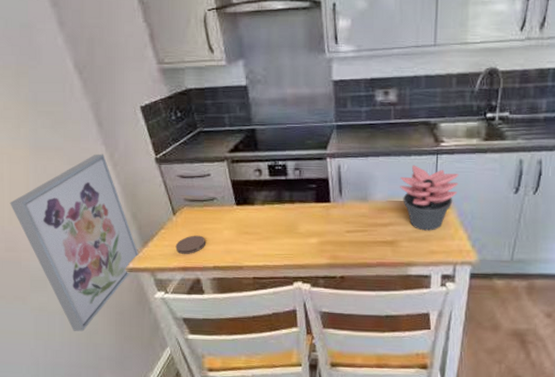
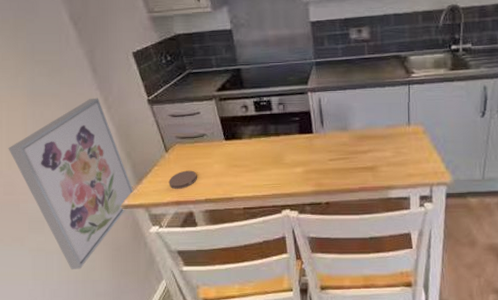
succulent plant: present [400,165,459,231] -> none [376,95,430,156]

